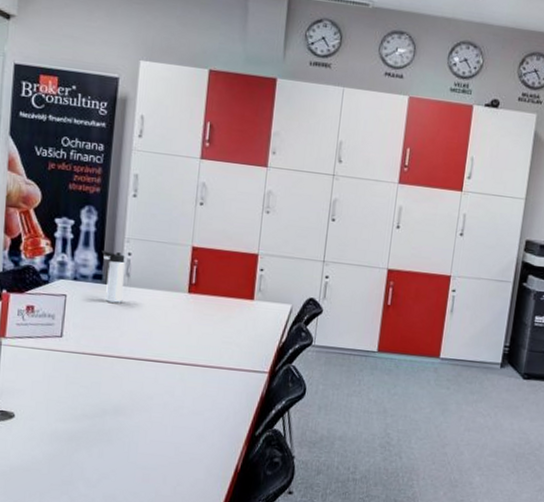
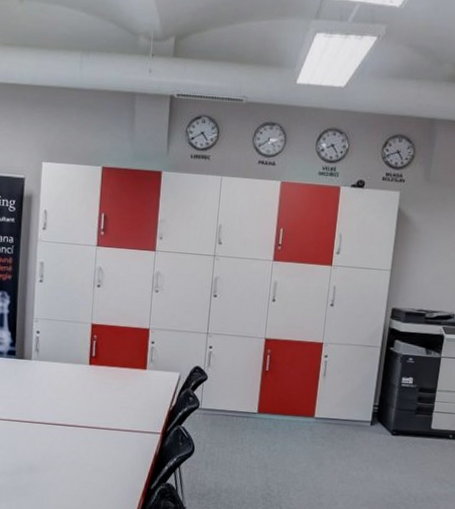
thermos bottle: present [102,251,125,303] -> none [15,330,35,375]

